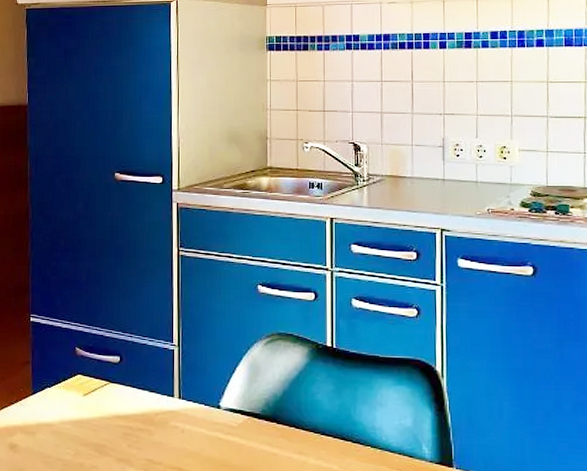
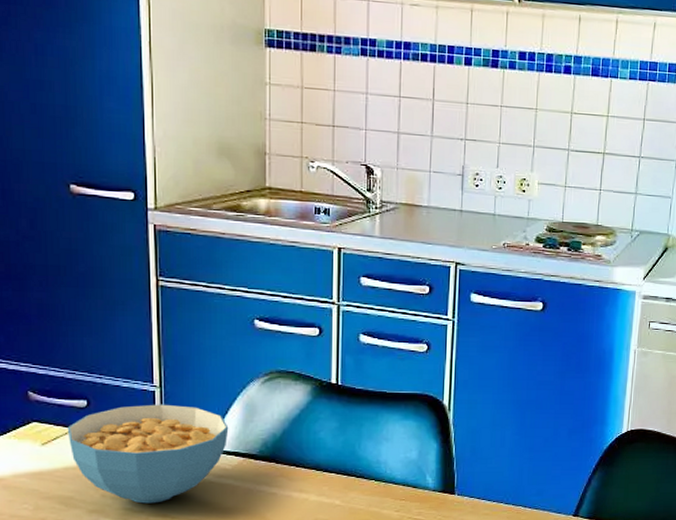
cereal bowl: none [103,361,235,456] -> present [67,404,229,504]

